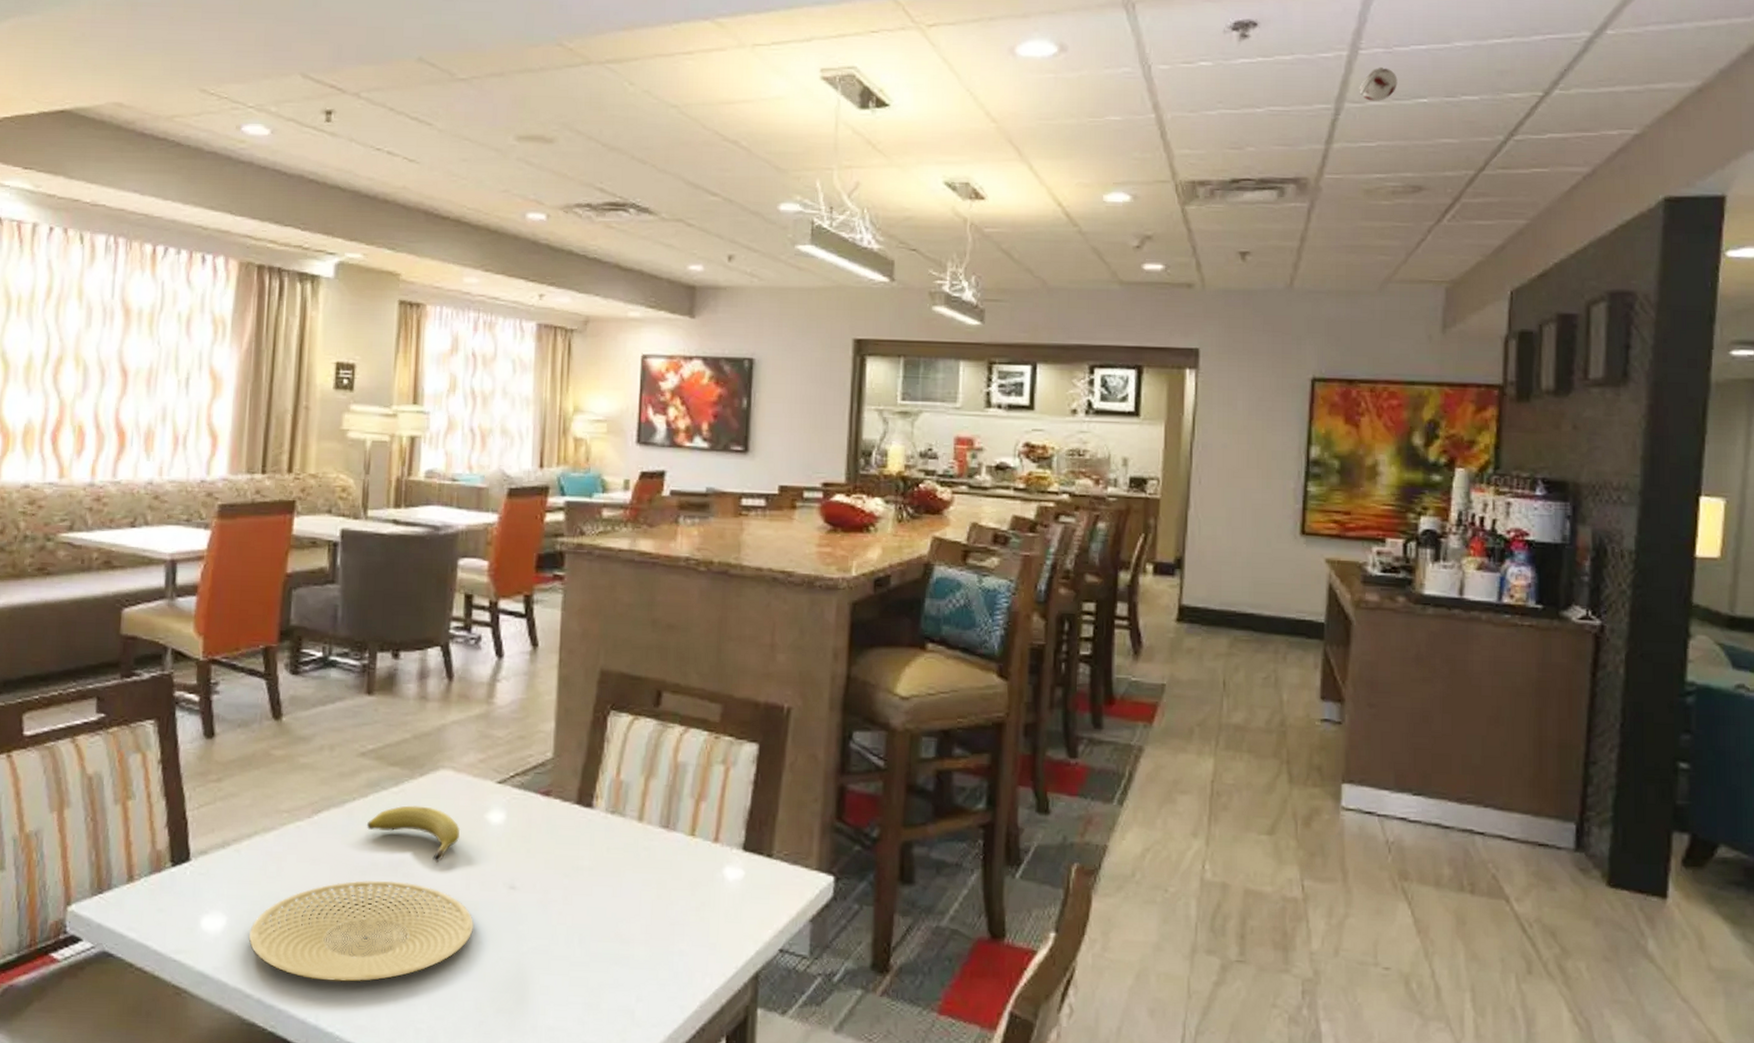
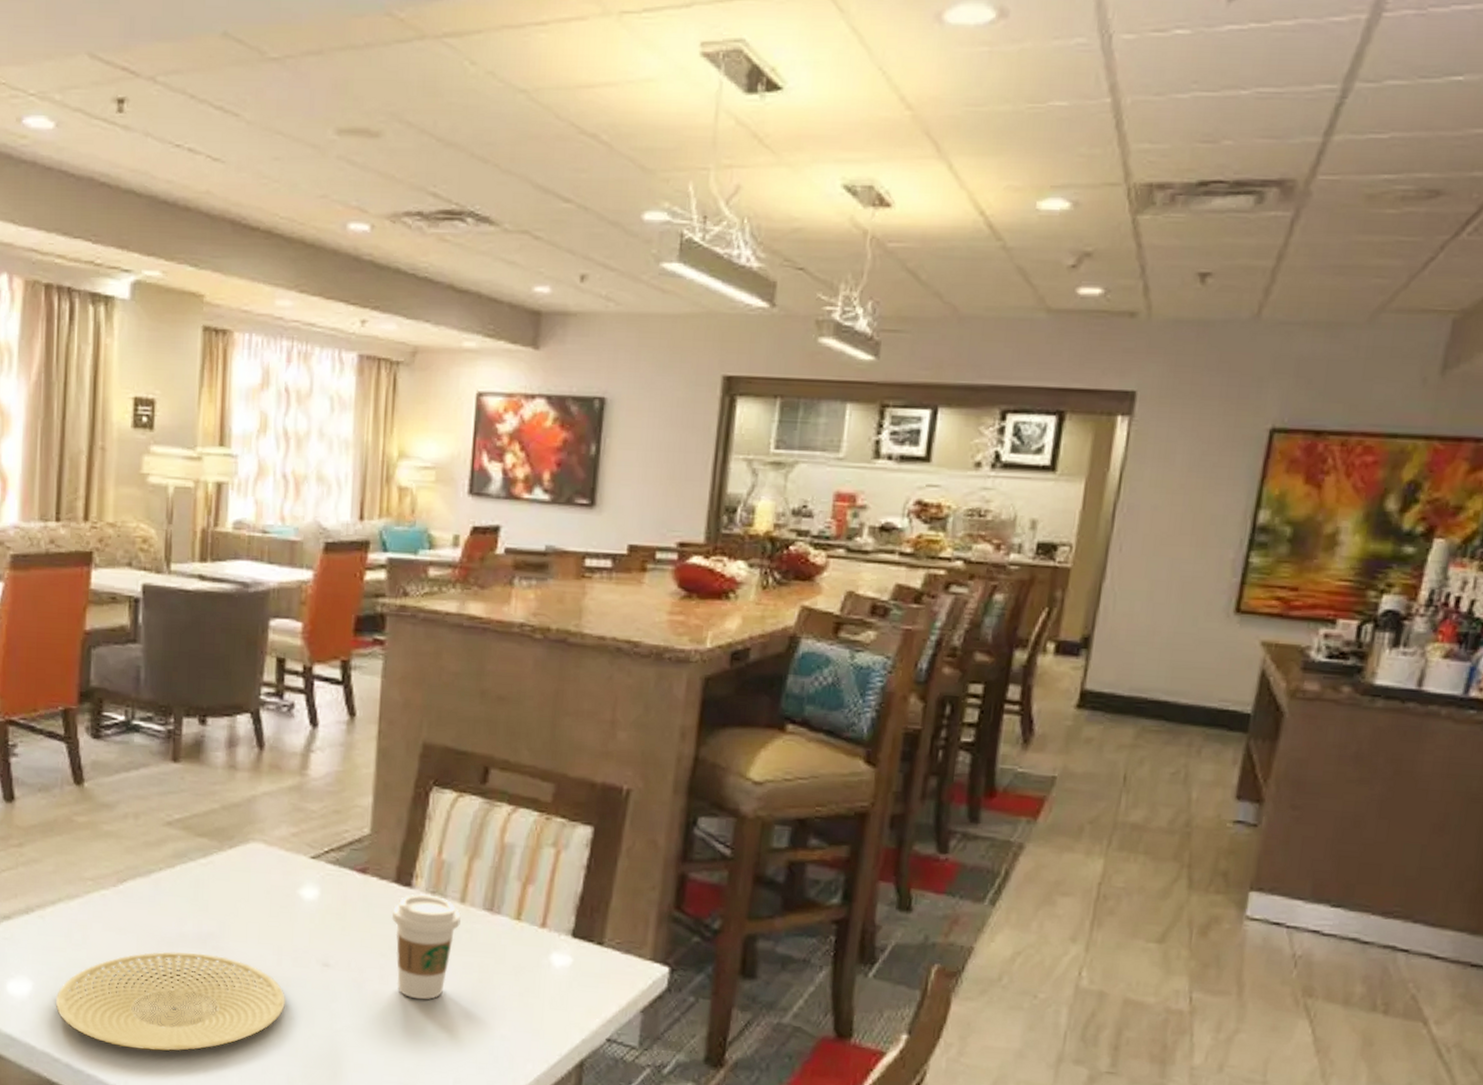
fruit: present [366,805,461,863] -> none [173,878,272,937]
coffee cup: none [575,814,639,919] -> present [392,894,461,1000]
smoke detector: present [1359,66,1398,101] -> none [1376,33,1429,80]

